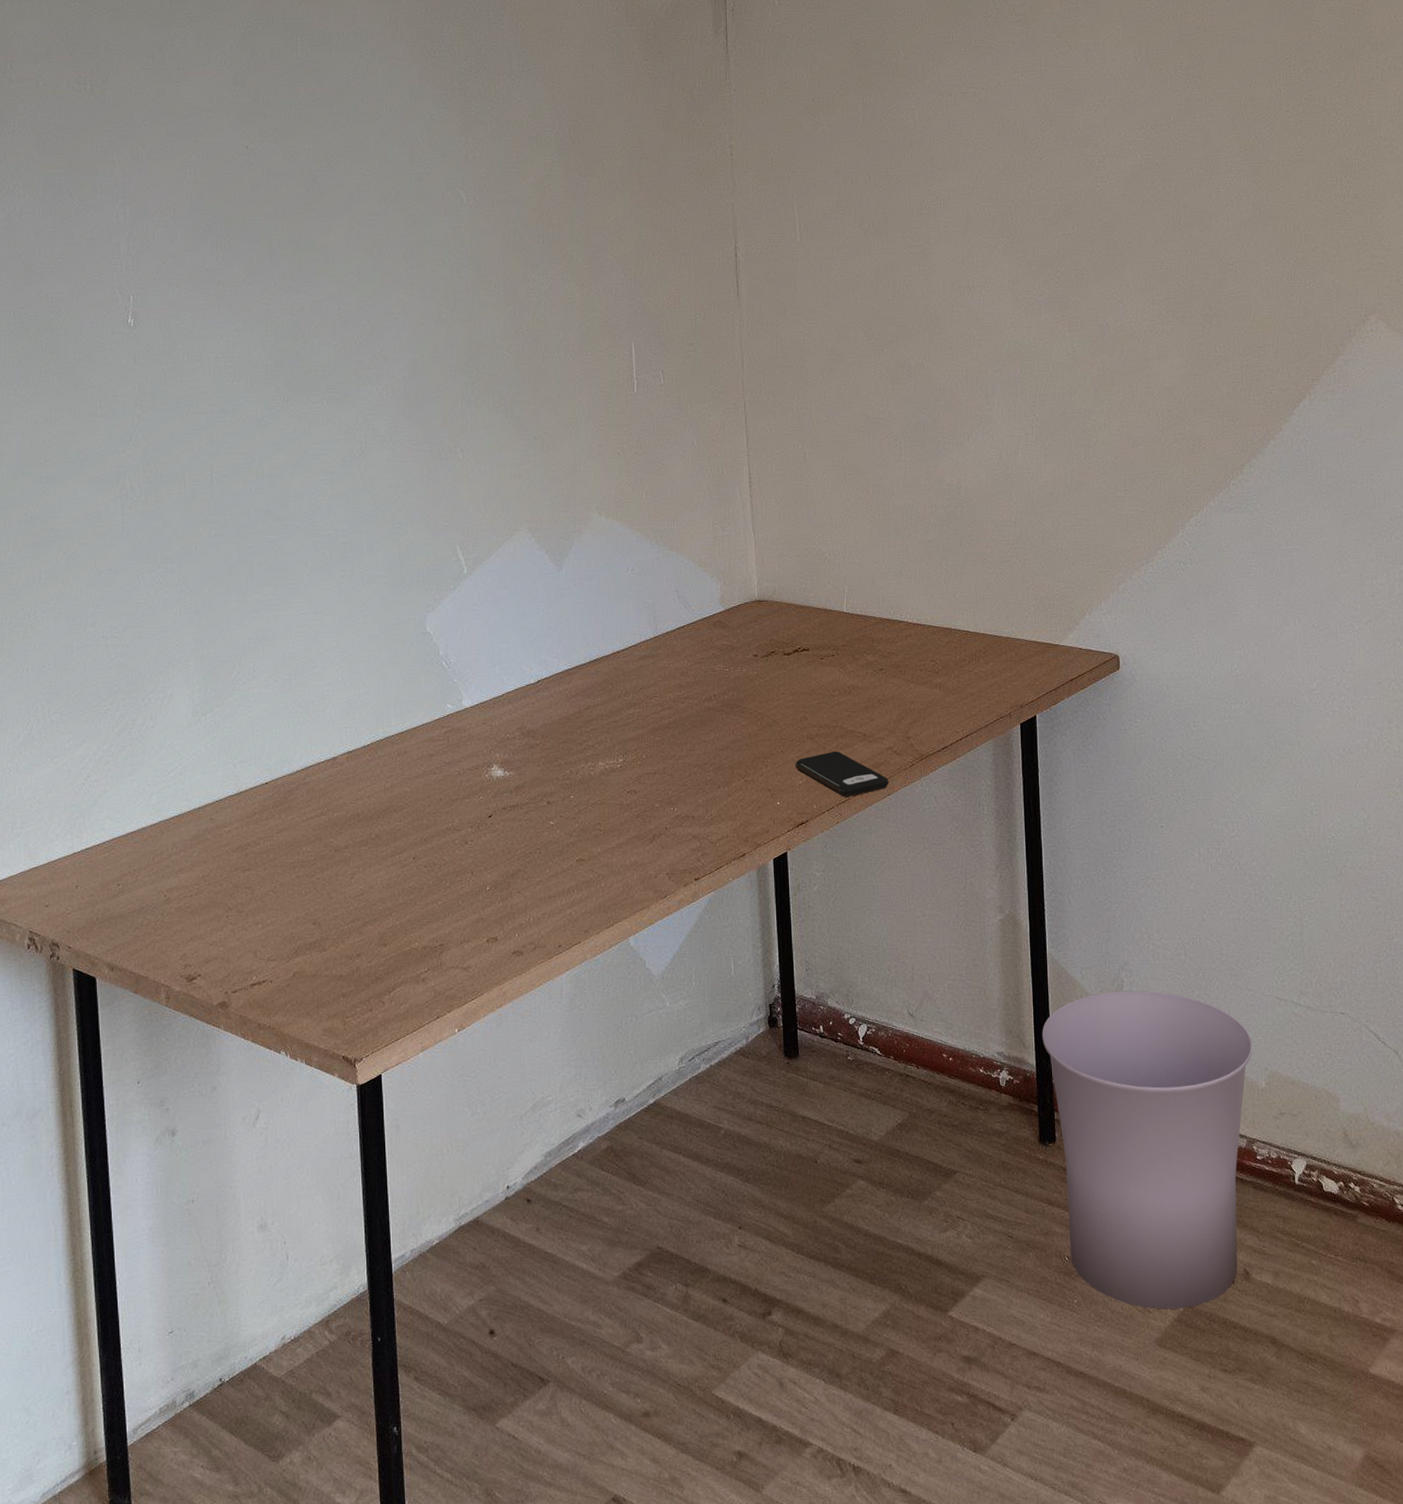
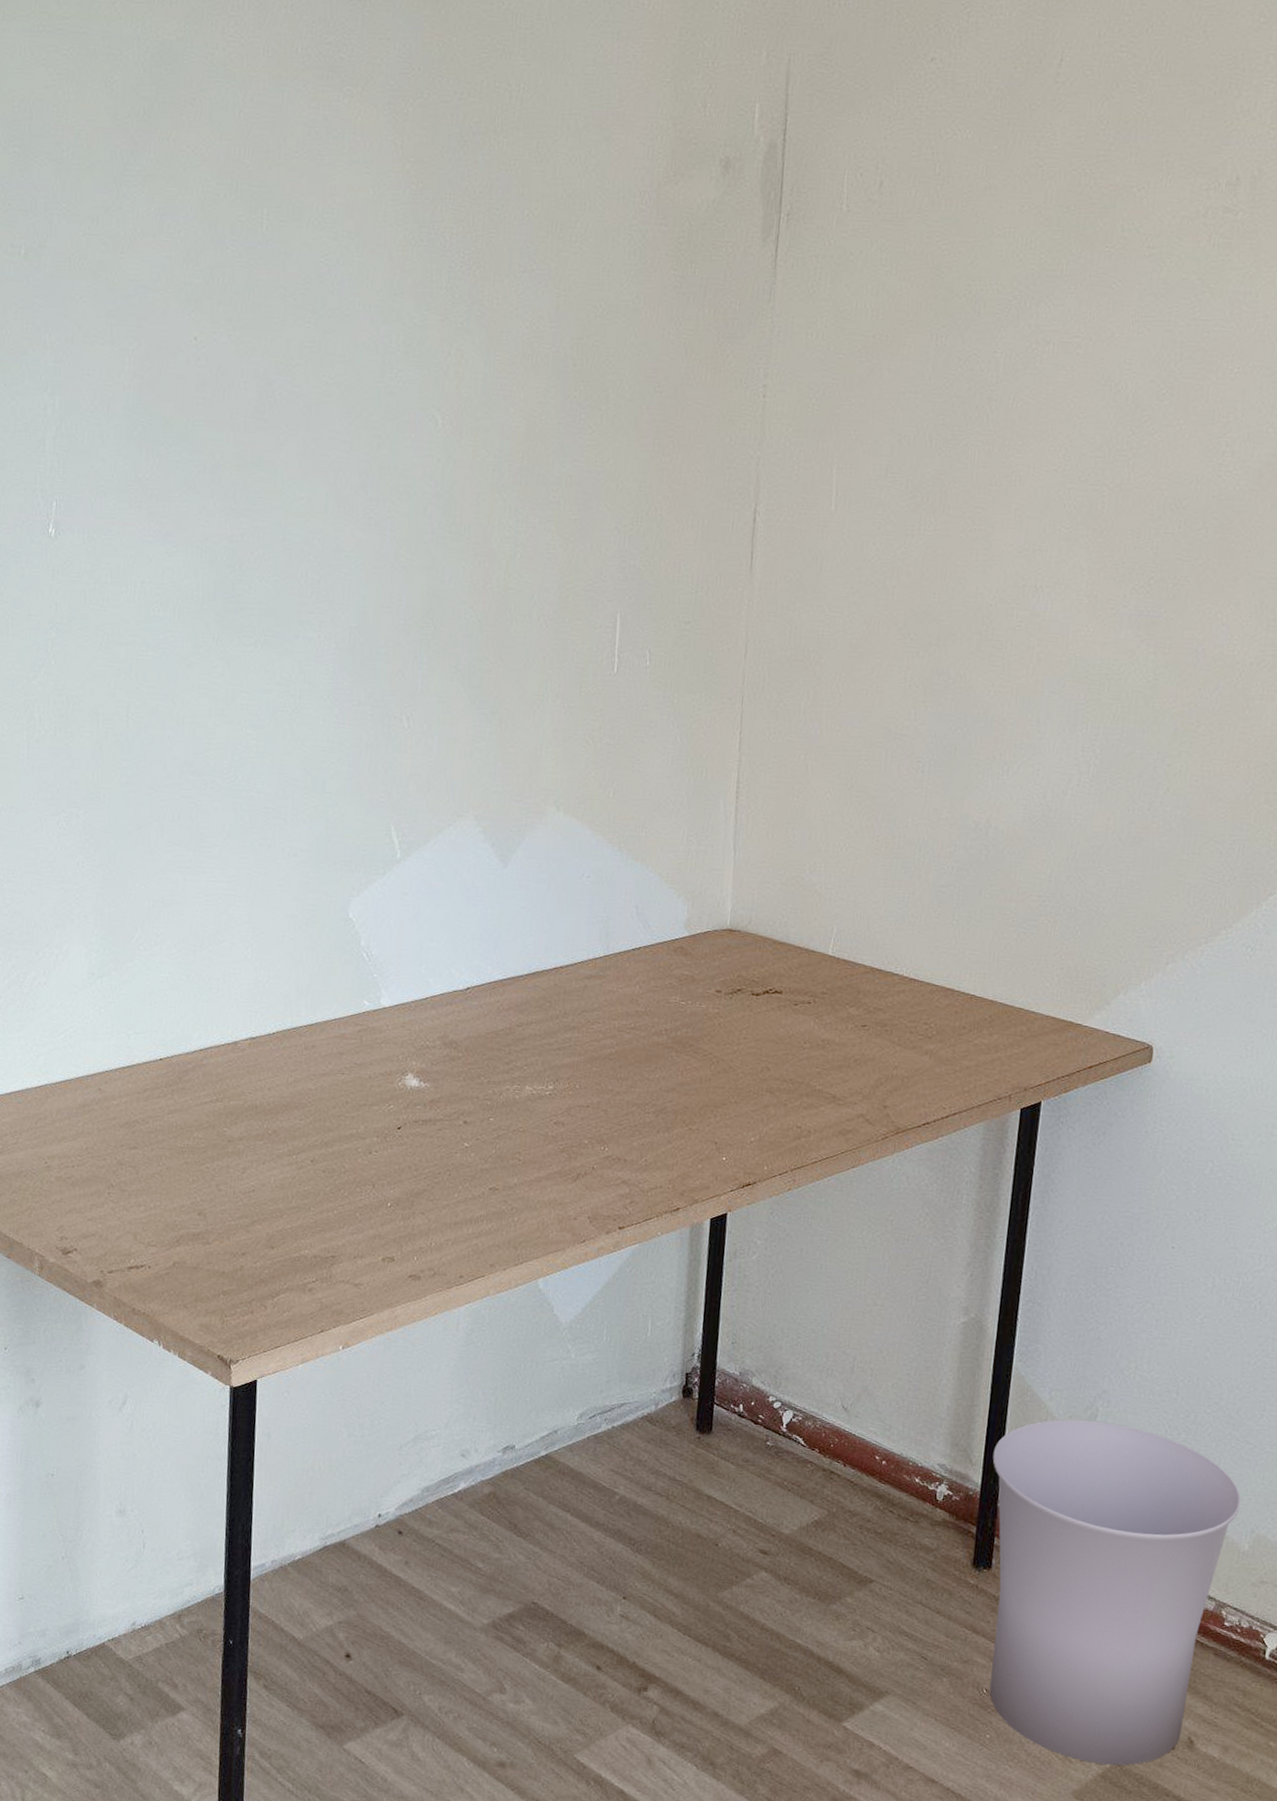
phone: present [795,751,890,797] -> none [748,1110,856,1163]

